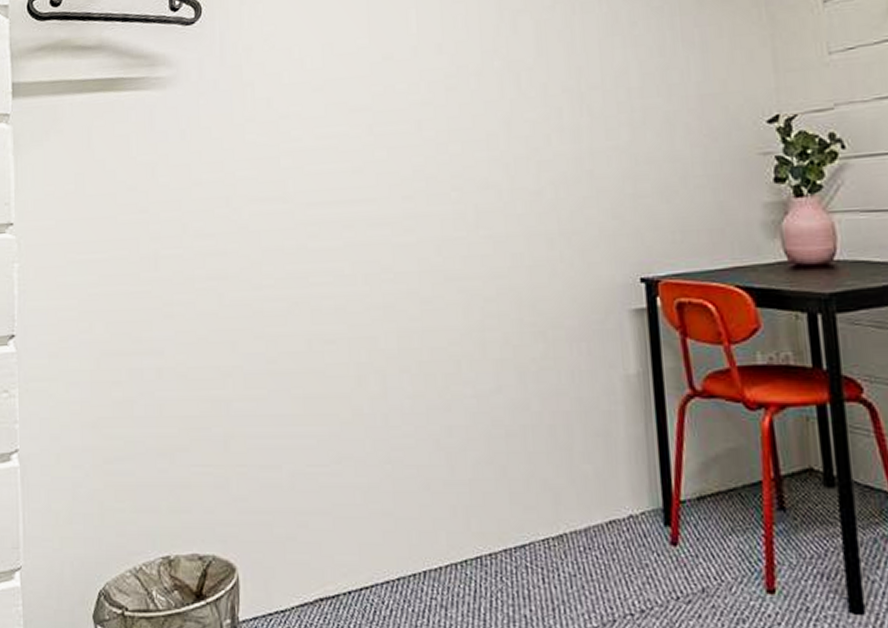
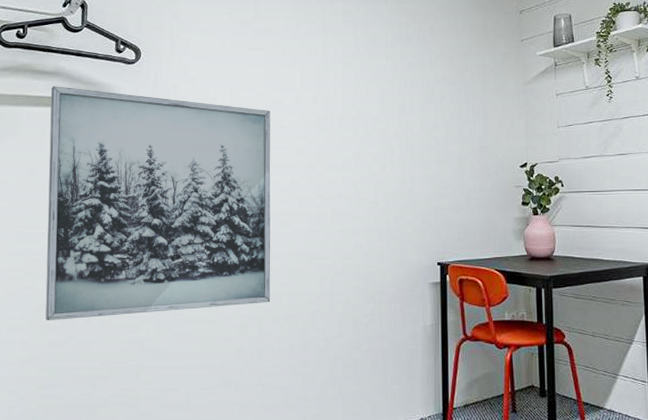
wall art: none [95,64,396,373] -> present [45,86,271,320]

